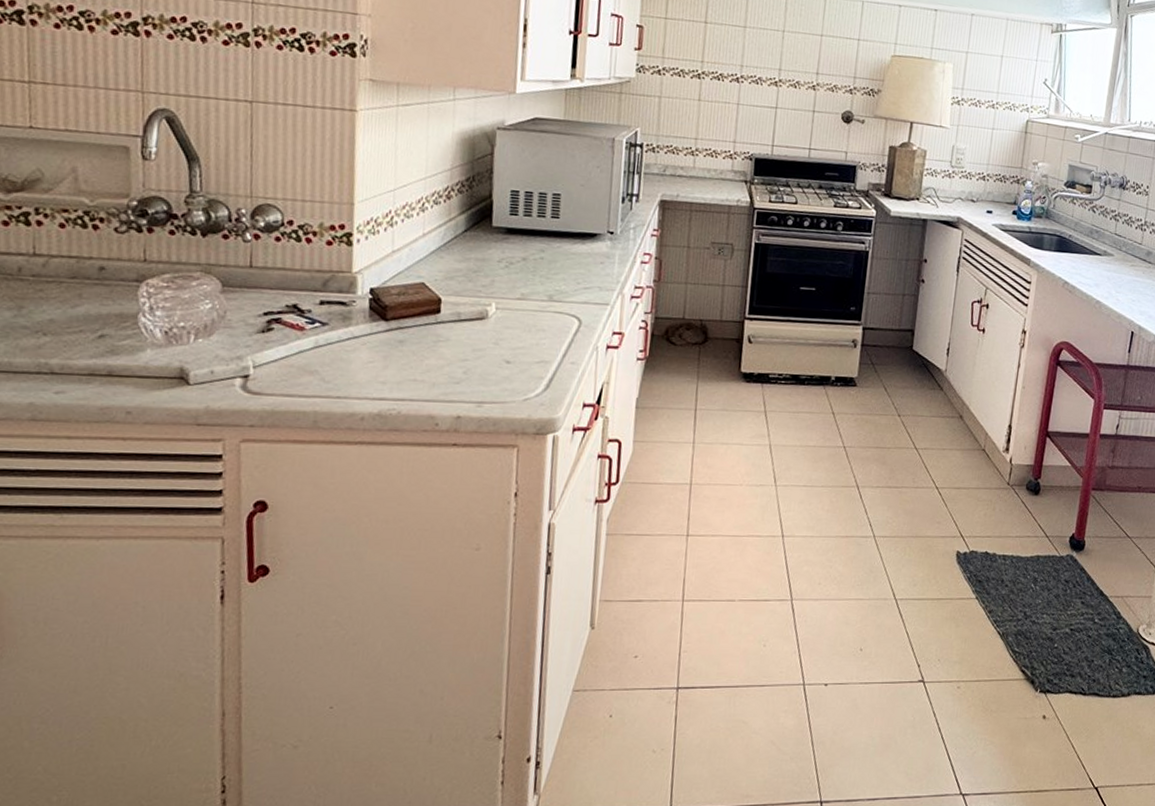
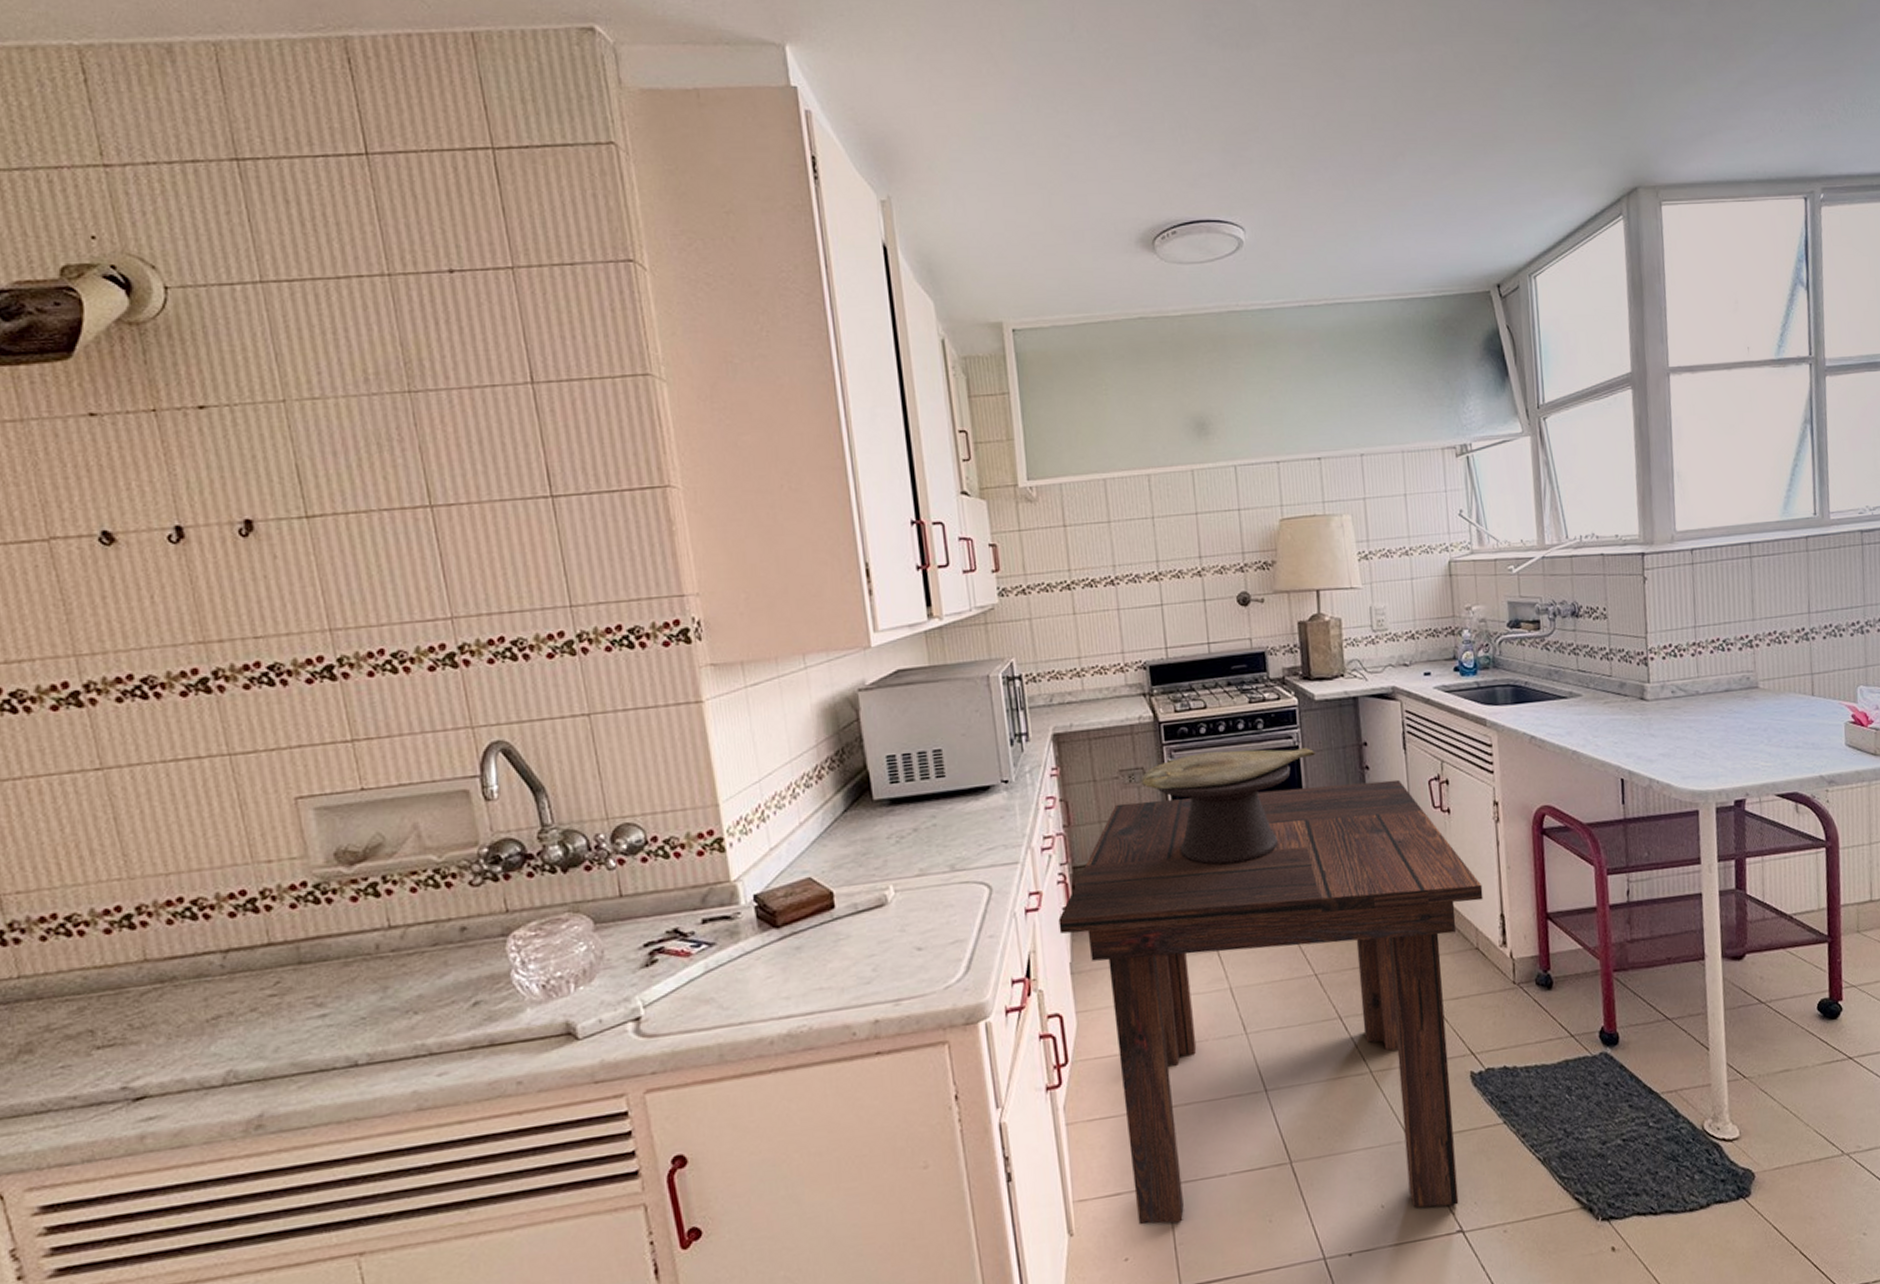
dining table: none [633,271,999,659] -> present [1058,779,1484,1225]
decorative bowl: none [728,240,882,341] -> present [1140,748,1316,866]

